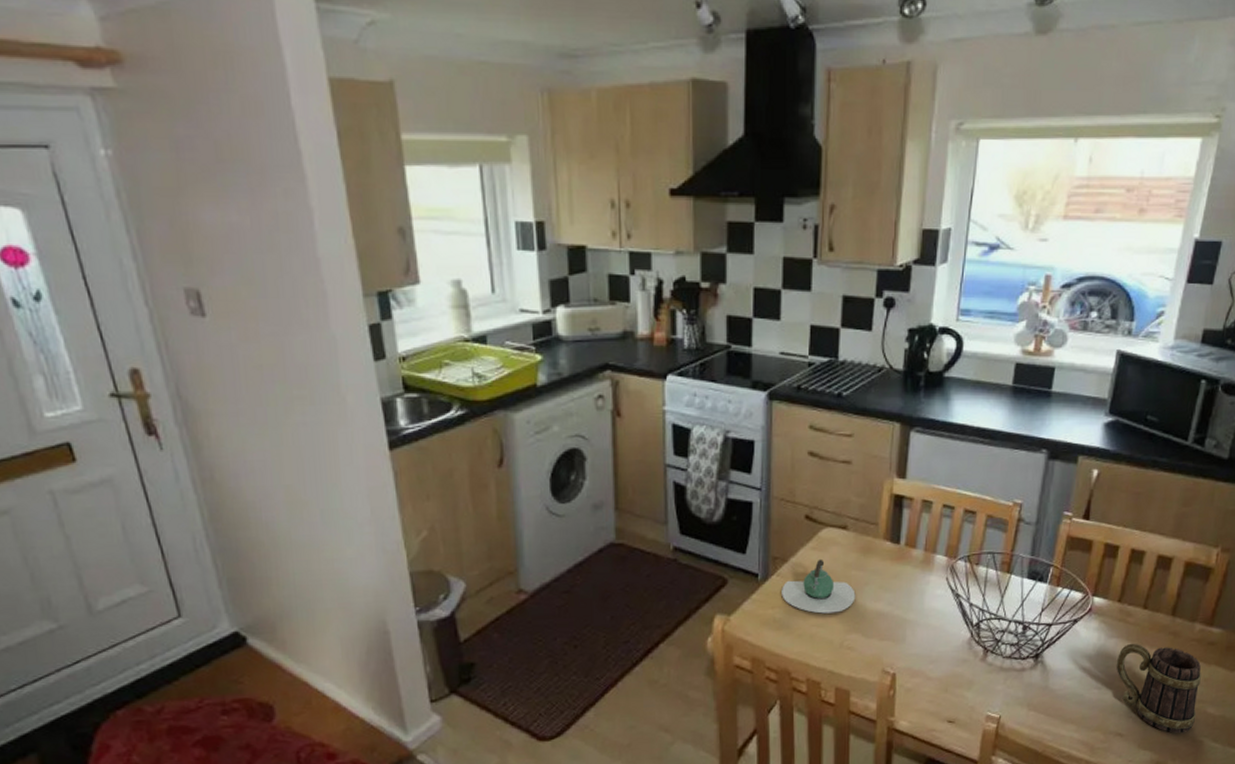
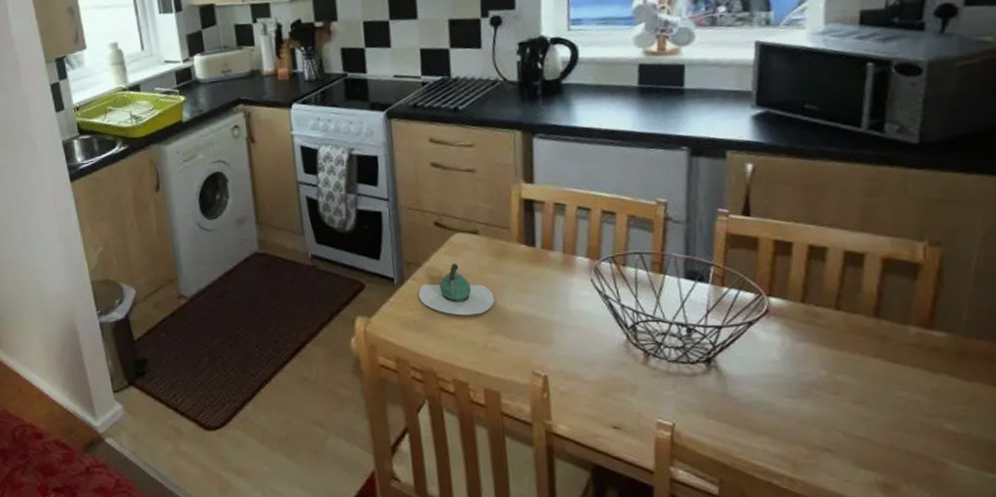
mug: present [1116,643,1201,733] -> none [809,347,930,451]

